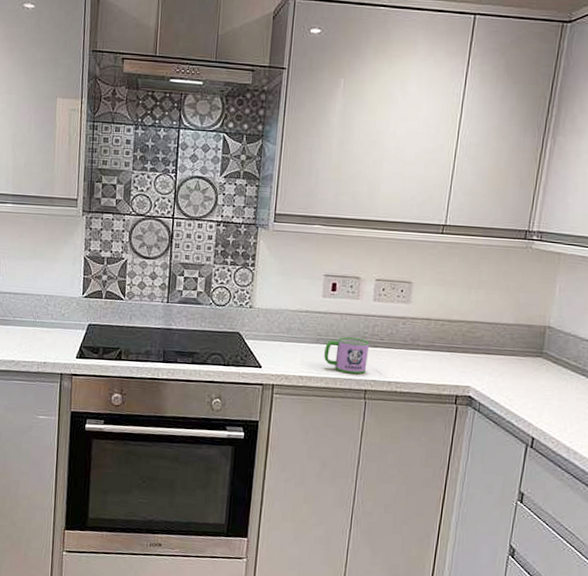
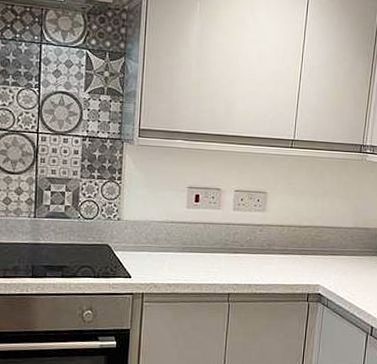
mug: present [324,337,370,375] -> none [190,245,231,280]

